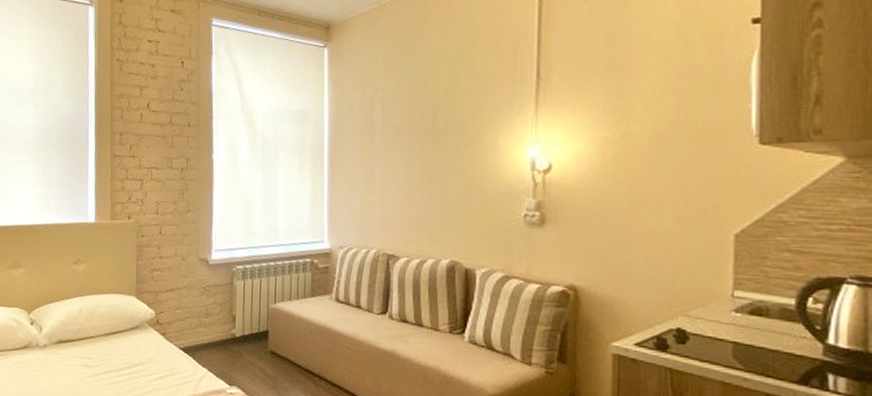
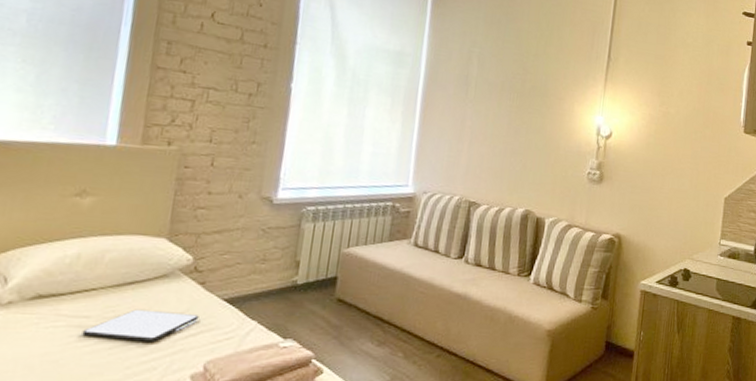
tablet: none [89,354,164,381] -> present [82,309,199,341]

